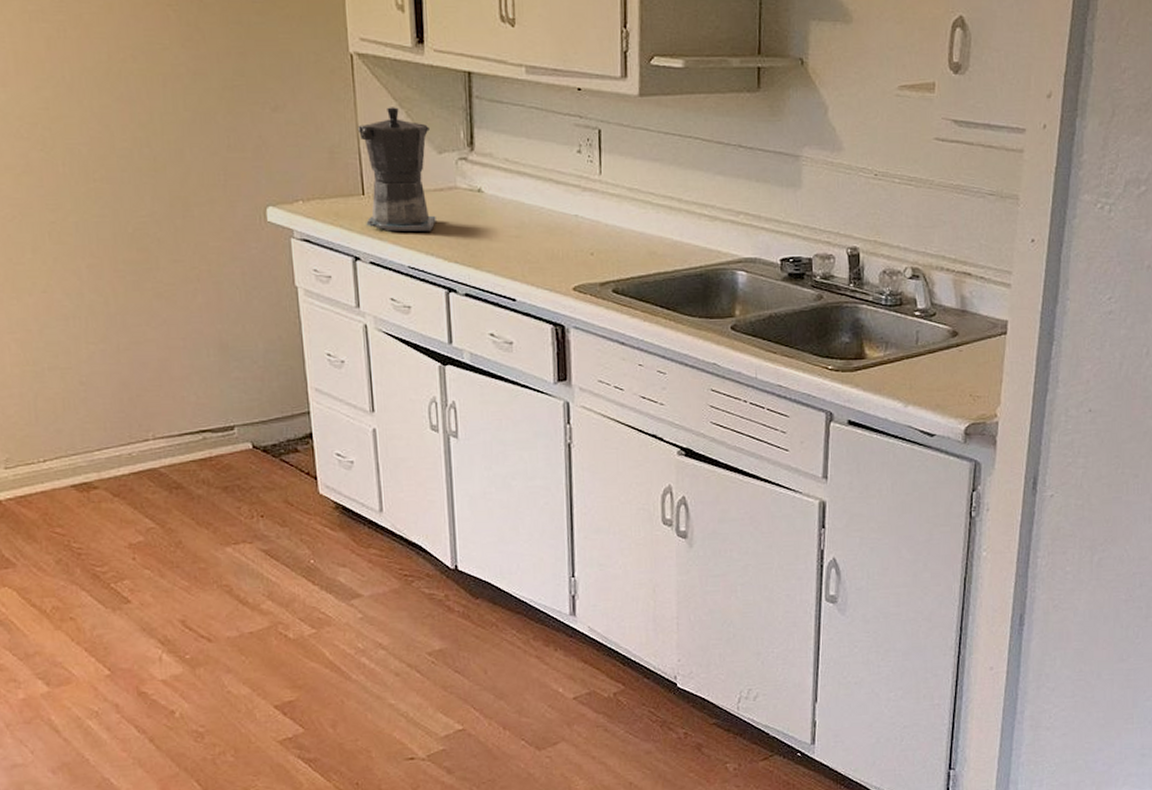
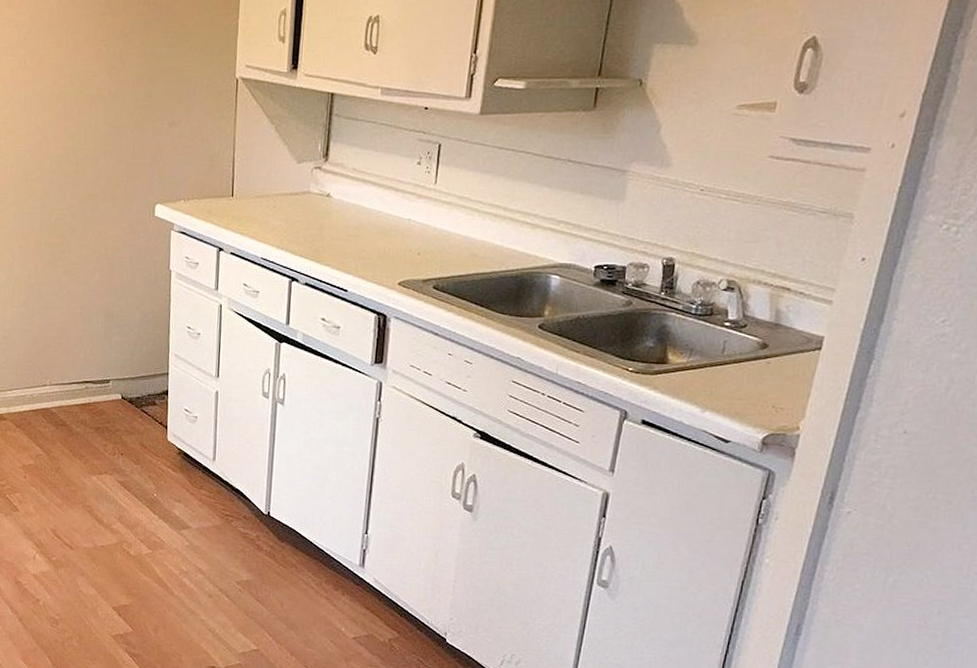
coffee maker: present [357,107,436,232] -> none [231,123,293,228]

